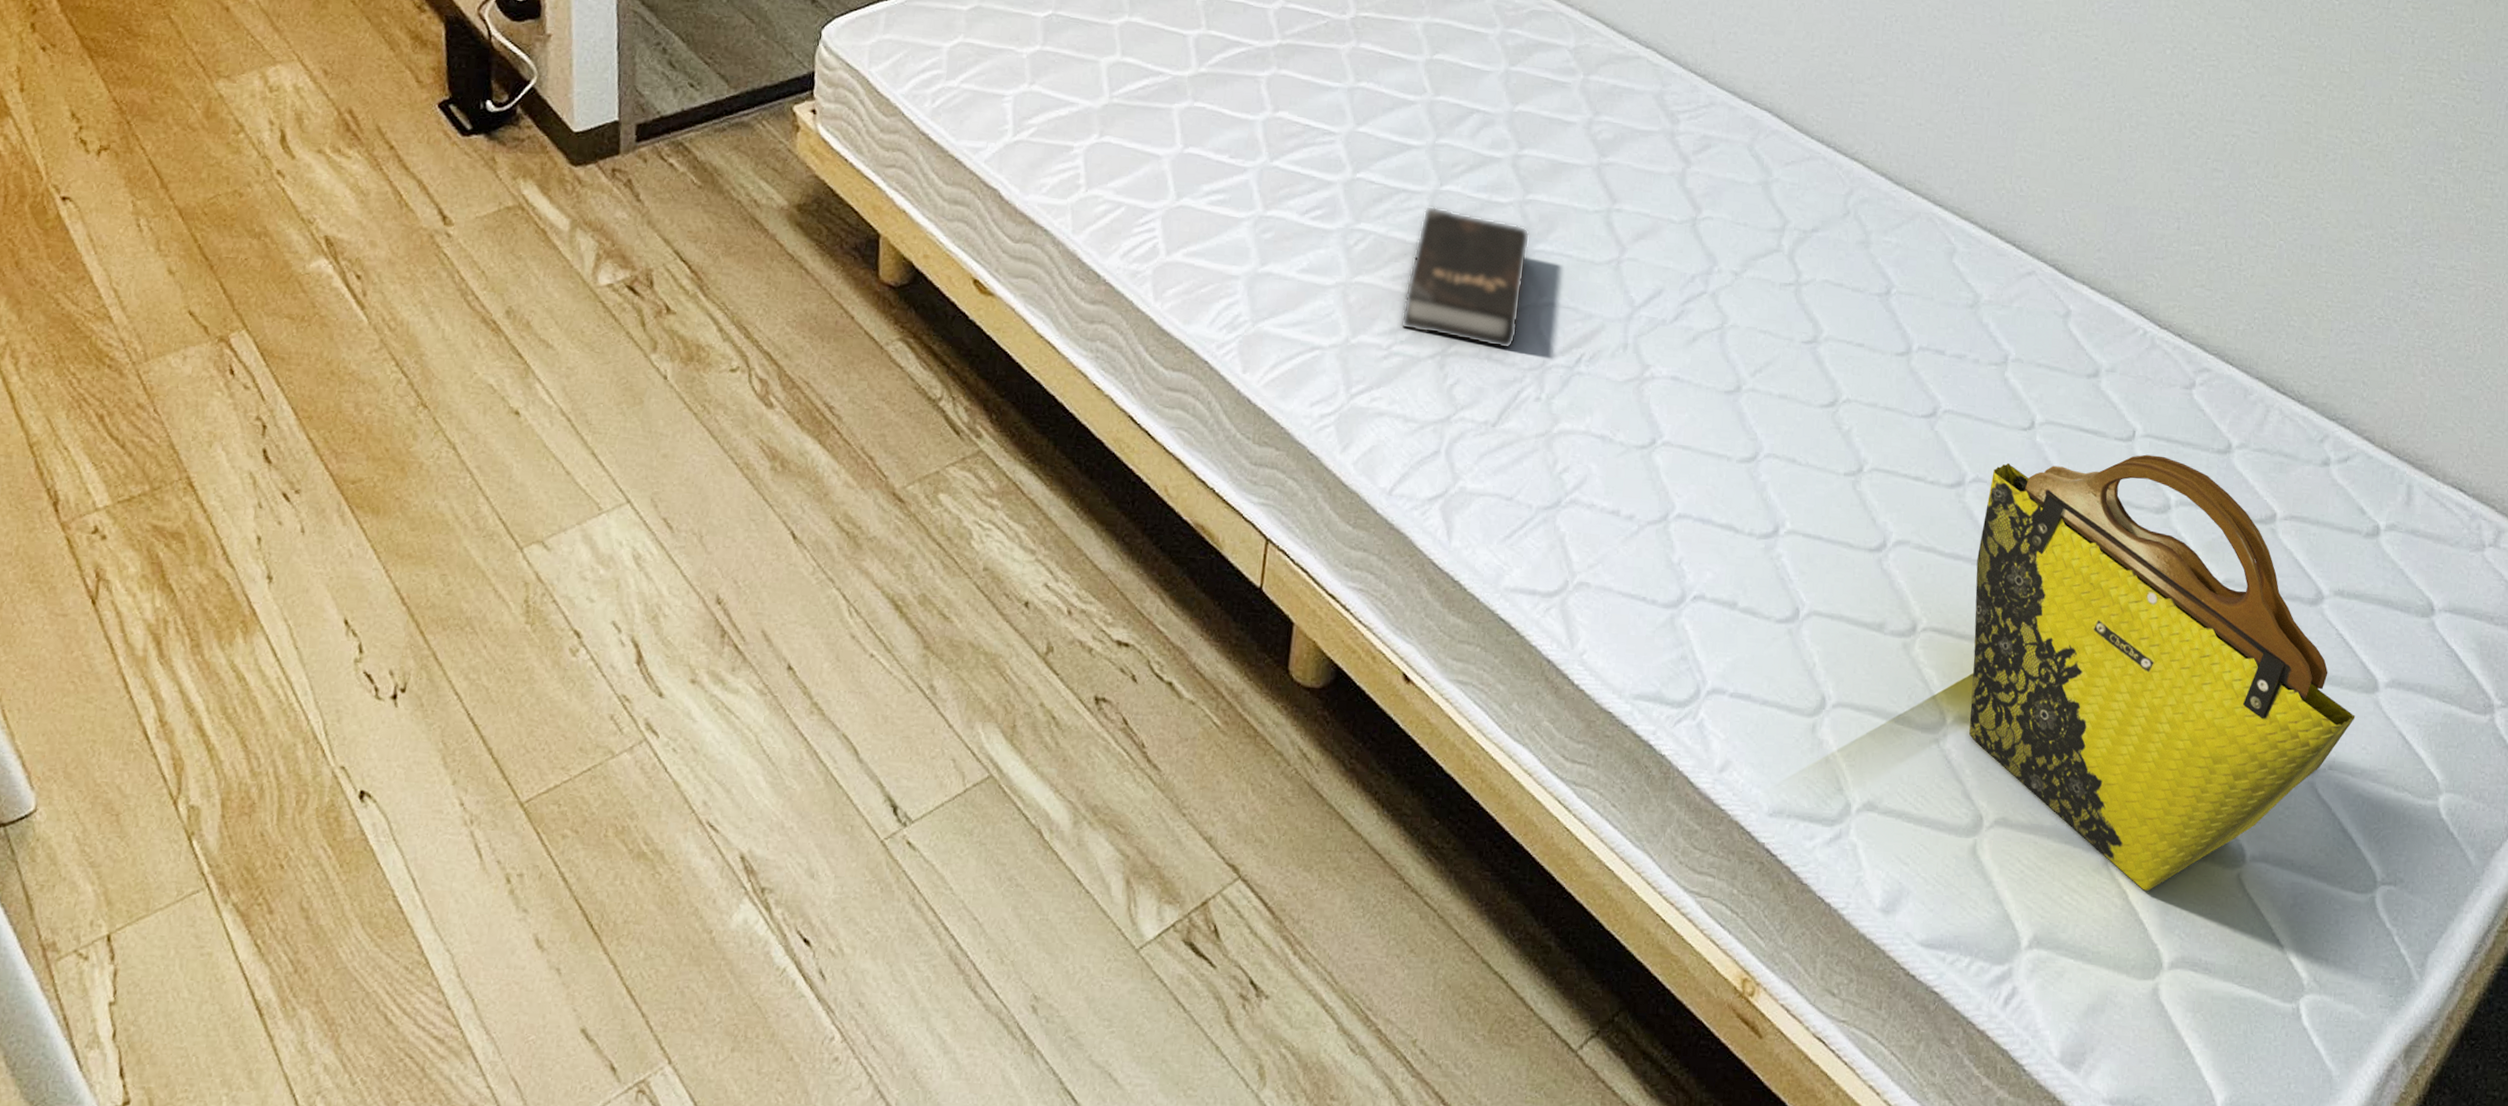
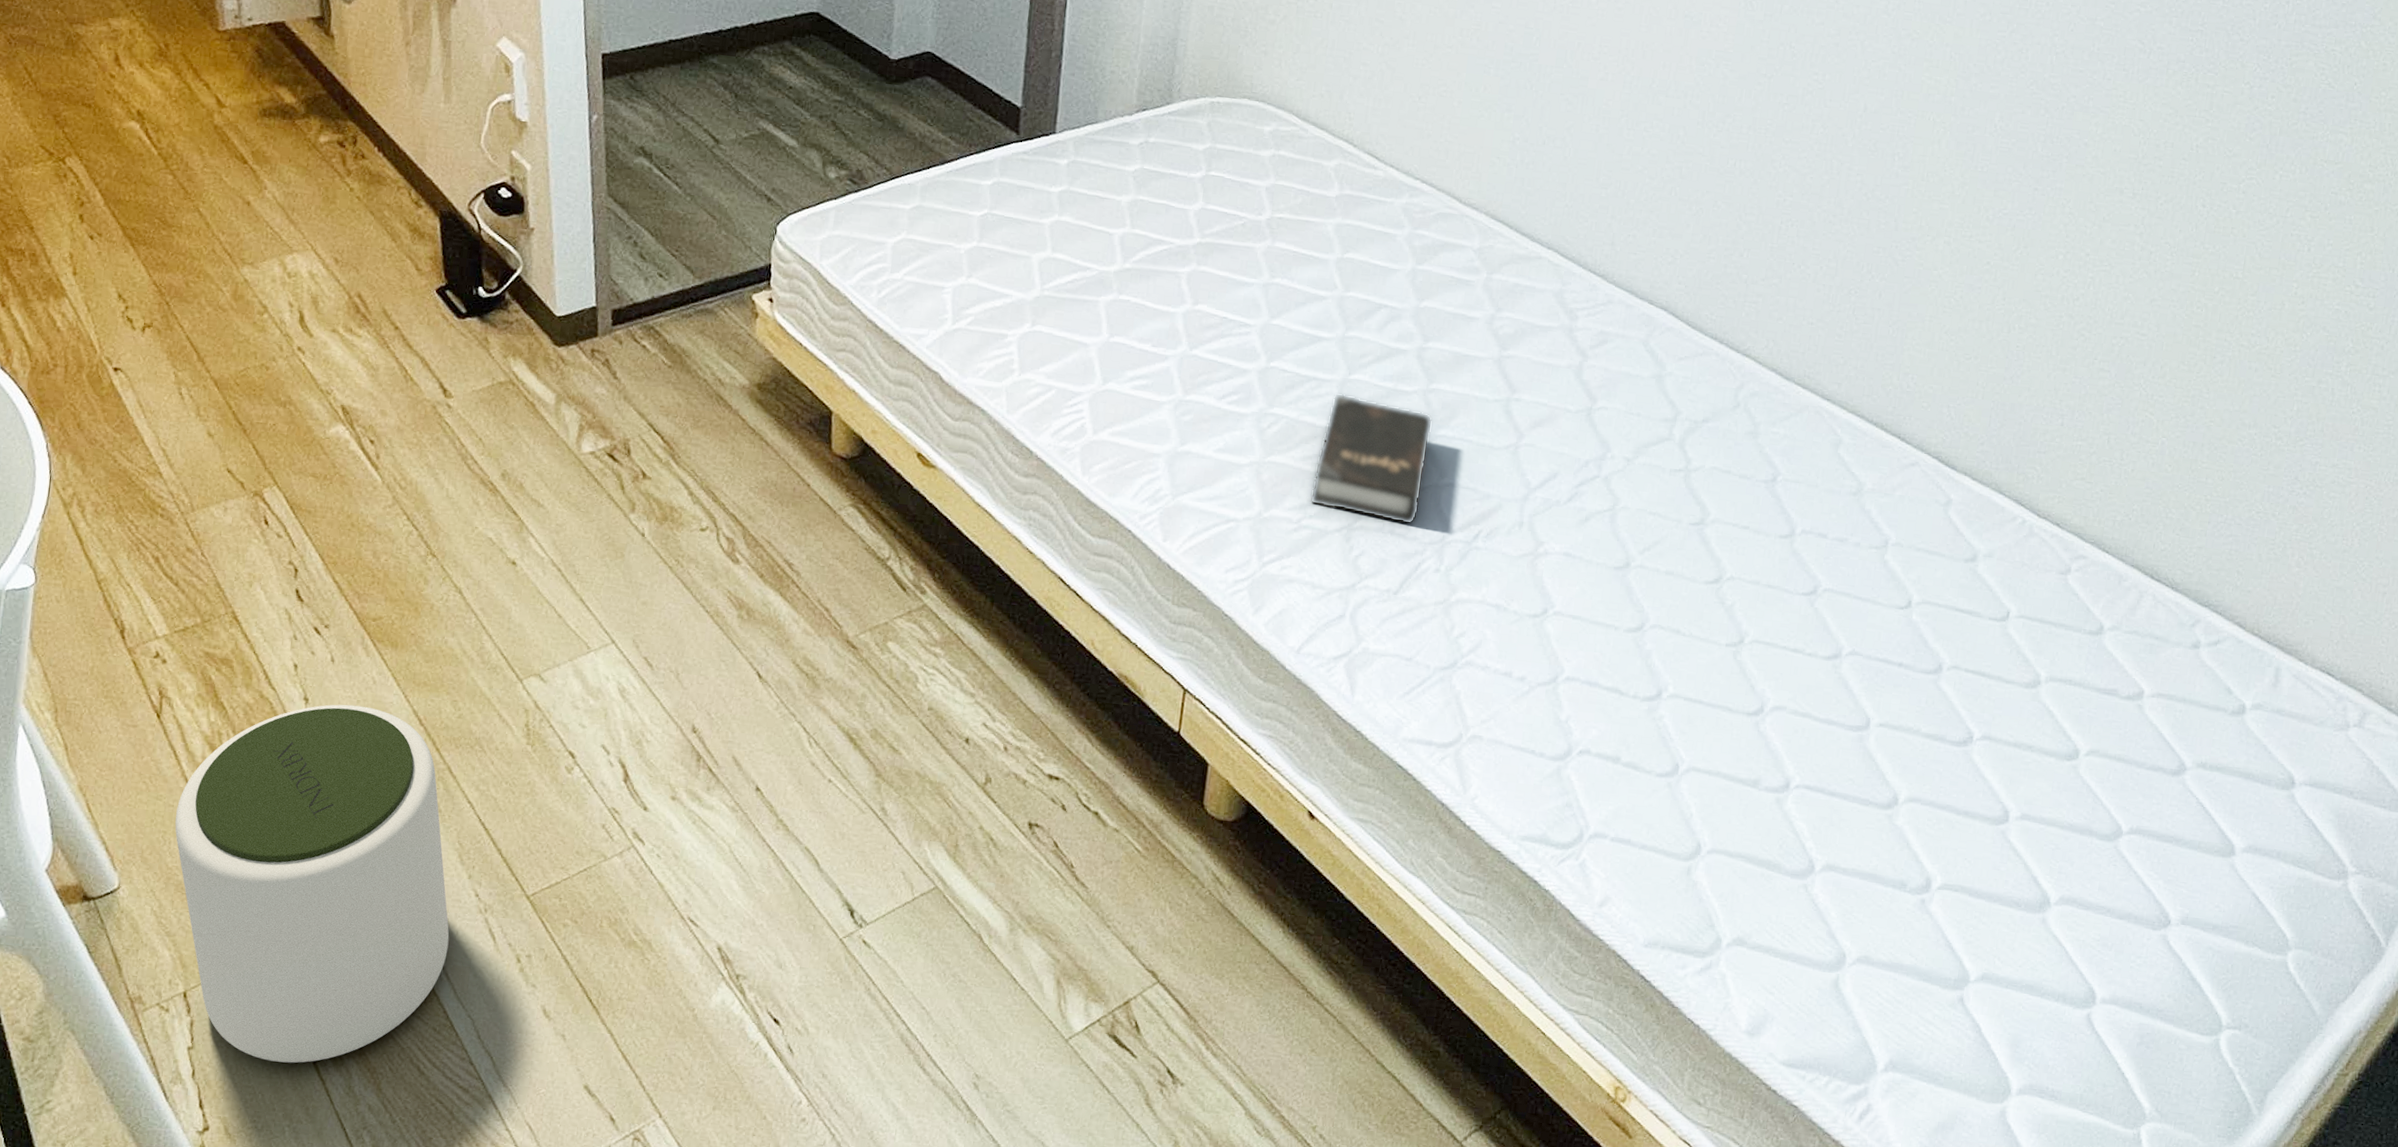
plant pot: none [106,582,428,1017] -> present [175,704,449,1063]
tote bag: present [1969,454,2356,891] -> none [1836,634,2211,1026]

